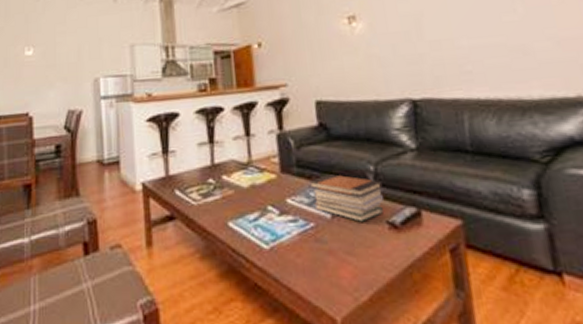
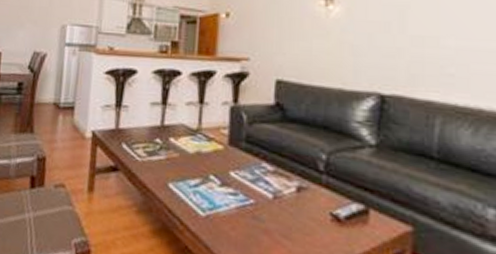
book stack: present [308,174,383,222] -> none [255,155,333,209]

